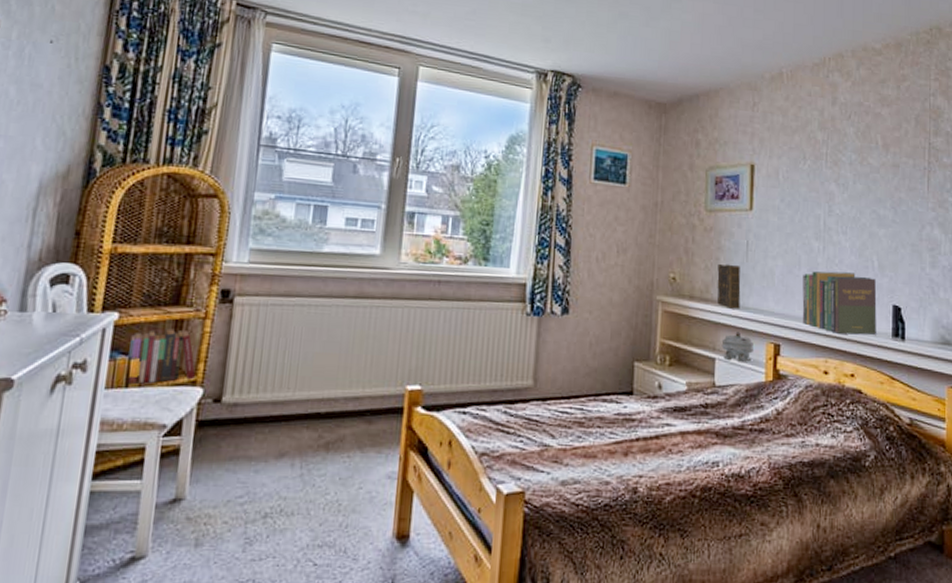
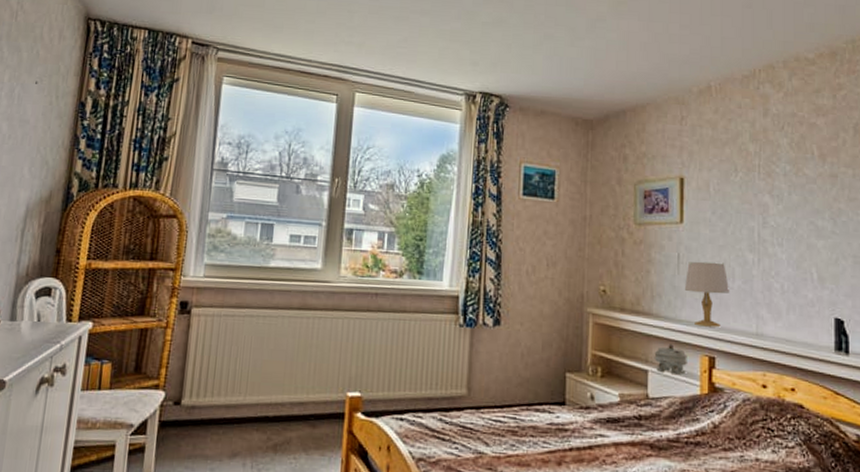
books: present [125,328,195,385] -> none [98,336,158,388]
book: present [717,263,741,309] -> none [648,276,673,322]
table lamp: none [753,248,795,315] -> present [685,261,729,328]
books: present [802,271,877,335] -> none [737,283,818,348]

